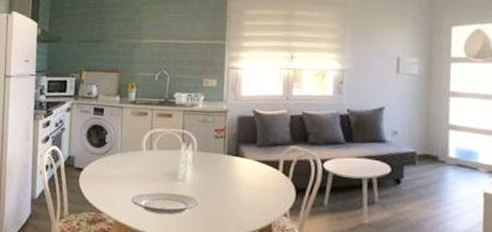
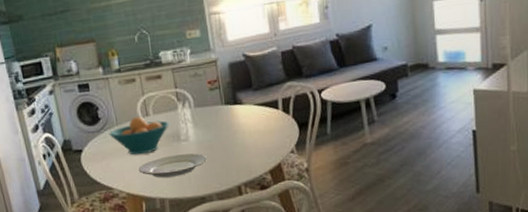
fruit bowl: none [111,148,170,186] -> present [108,116,169,156]

